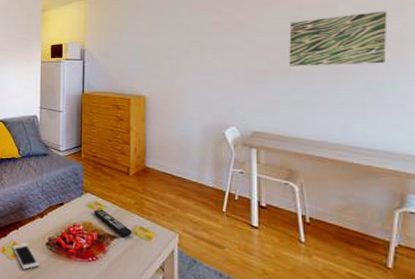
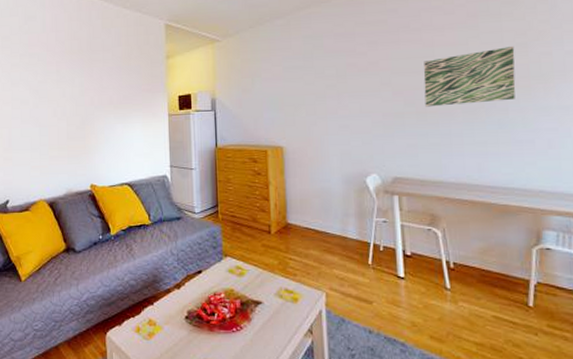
cell phone: present [12,243,39,270] -> none [148,319,179,349]
remote control: present [94,209,132,237] -> none [235,273,277,301]

